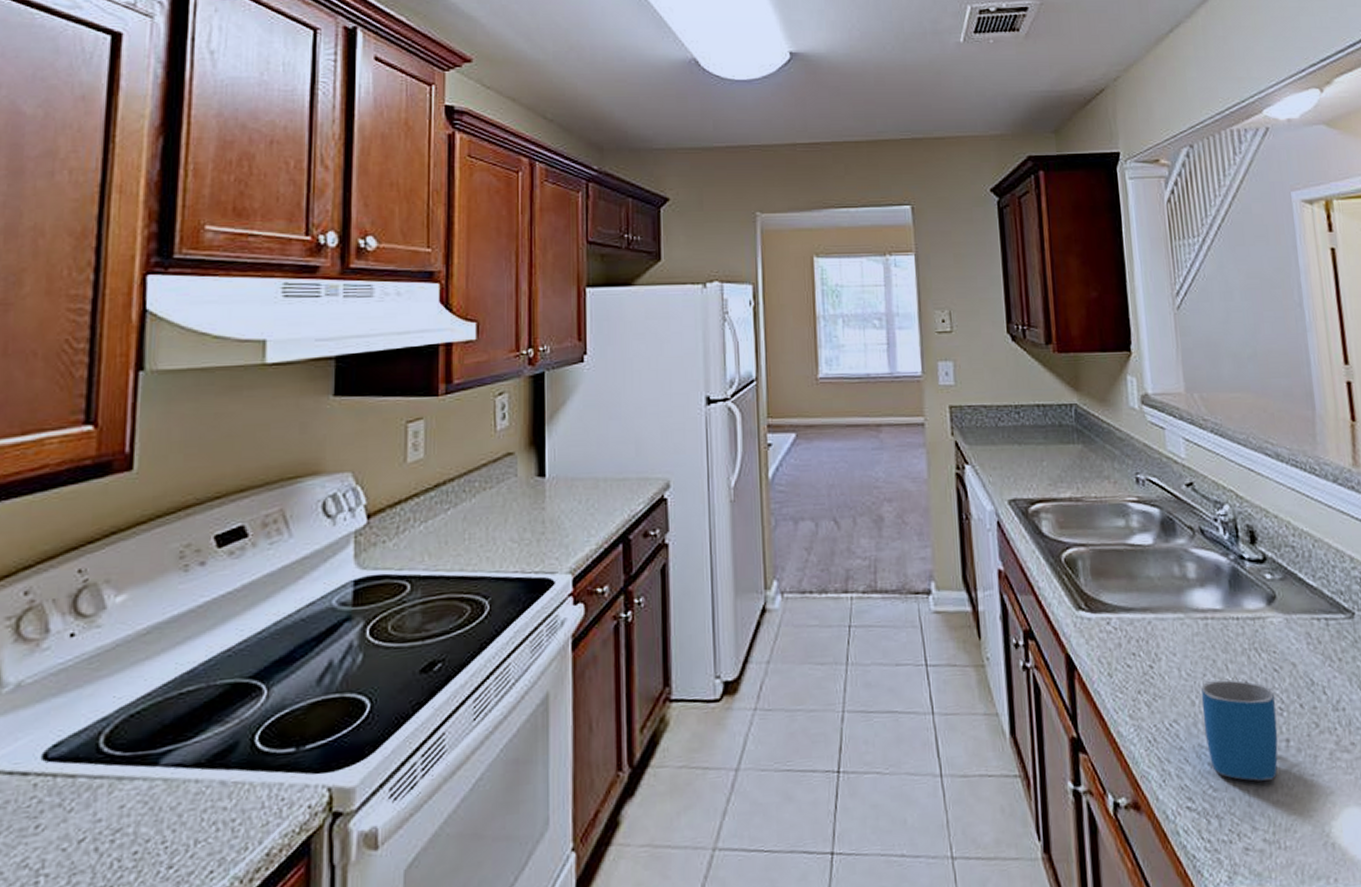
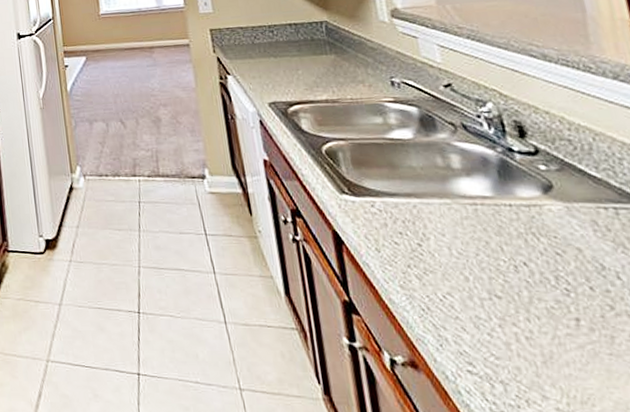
mug: present [1201,680,1278,781] -> none [475,260,568,354]

